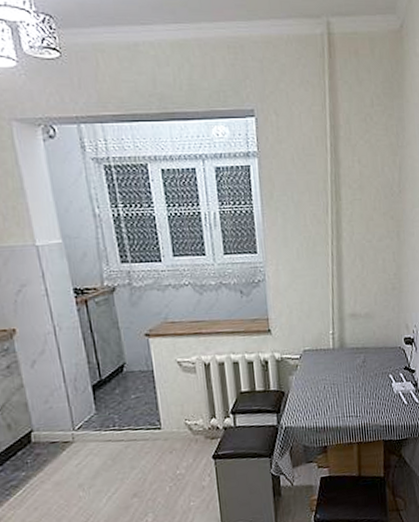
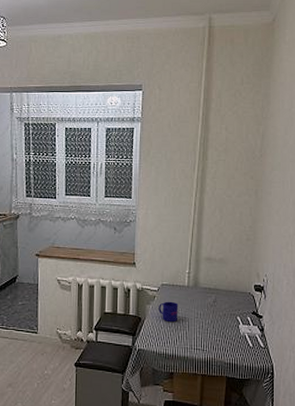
mug: none [303,368,326,392] -> present [159,301,179,322]

